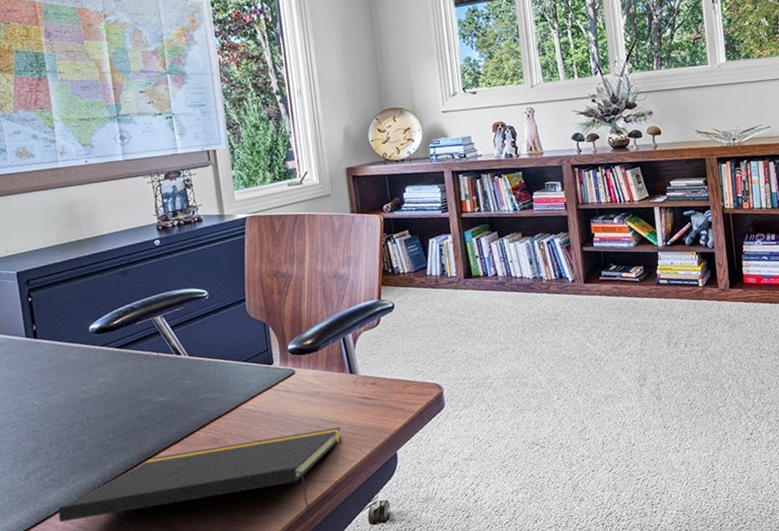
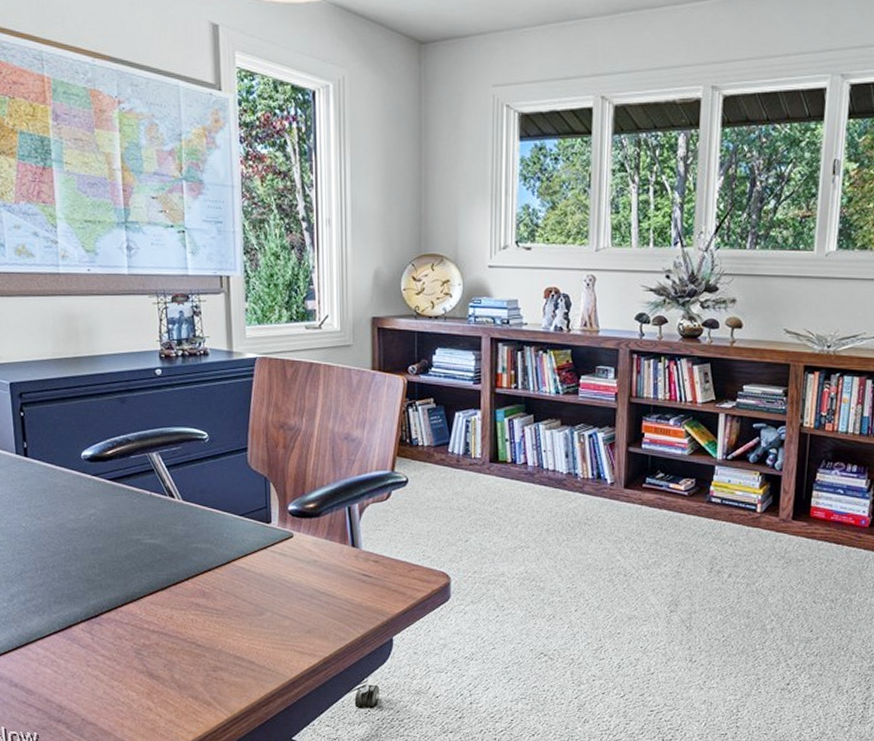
notepad: present [58,427,342,523] -> none [39,600,336,680]

